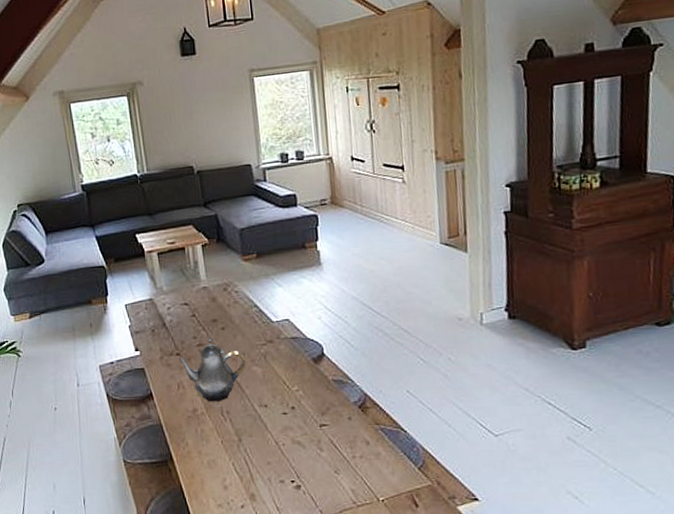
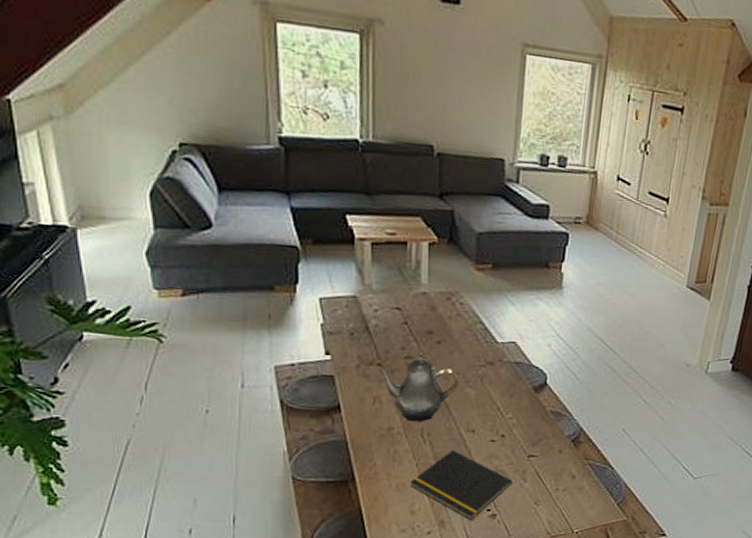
notepad: none [218,424,310,492] -> present [409,449,513,520]

